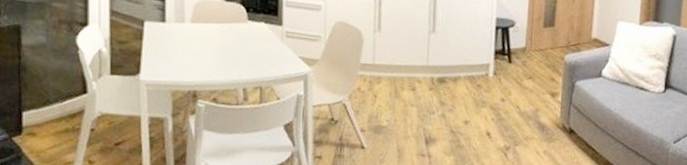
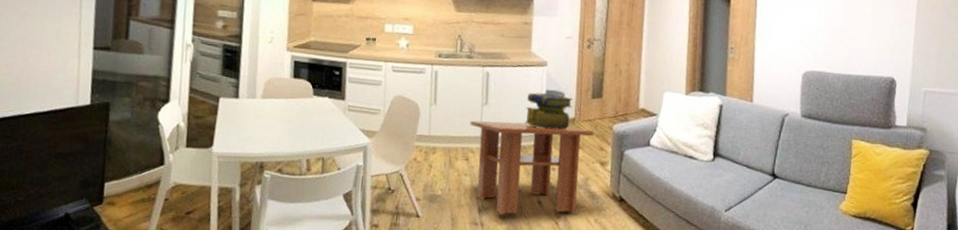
coffee table: none [416,48,545,146] -> present [470,120,594,215]
stack of books: none [474,20,525,59] -> present [525,92,573,130]

